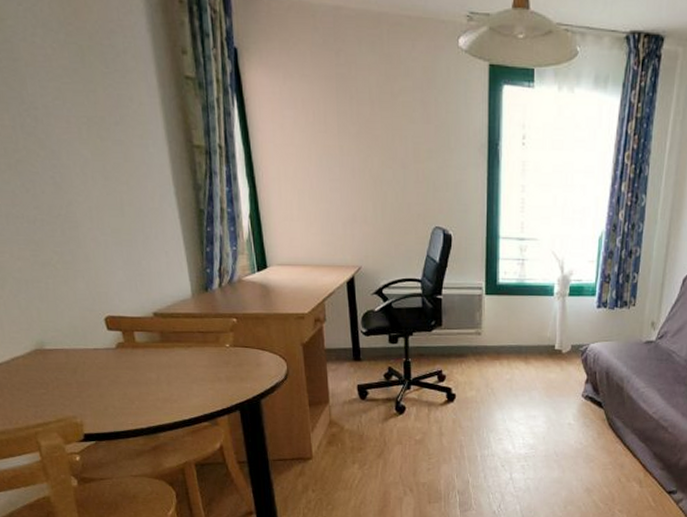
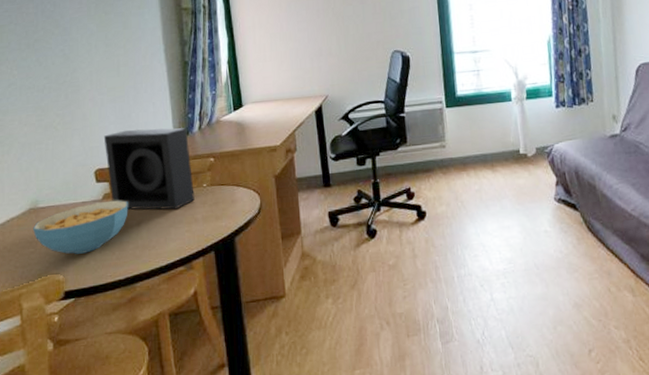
cereal bowl: none [42,350,146,400] -> present [33,200,128,254]
speaker: none [111,279,217,367] -> present [103,127,195,210]

